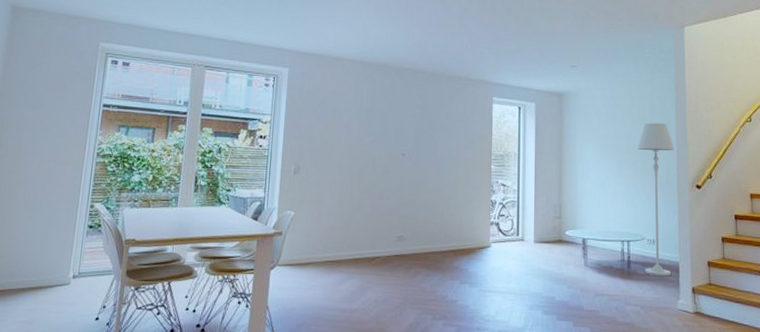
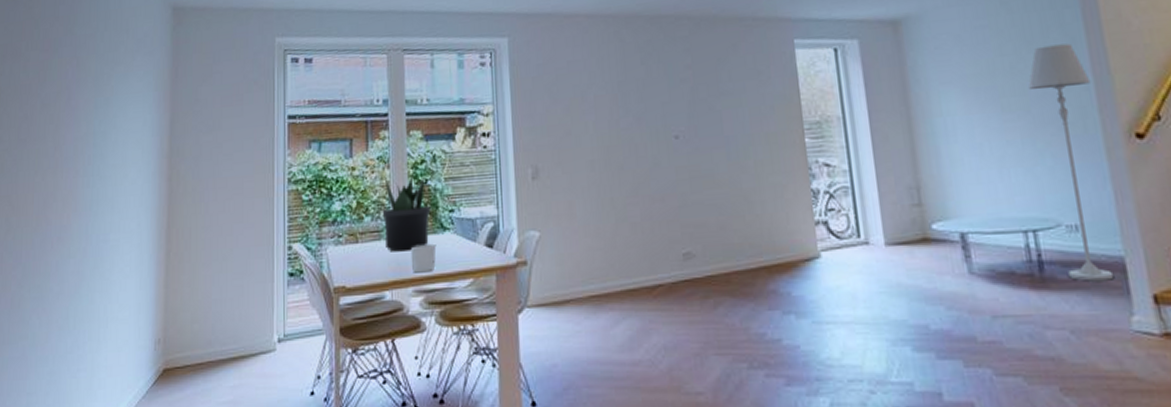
planter: none [172,160,212,217] -> present [382,175,431,252]
mug: none [191,214,212,234] -> present [410,245,436,273]

